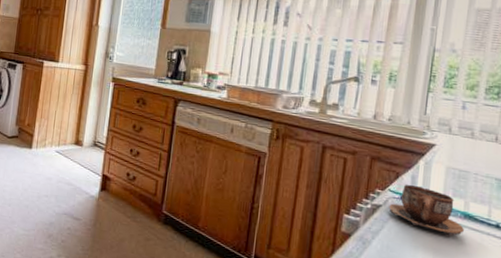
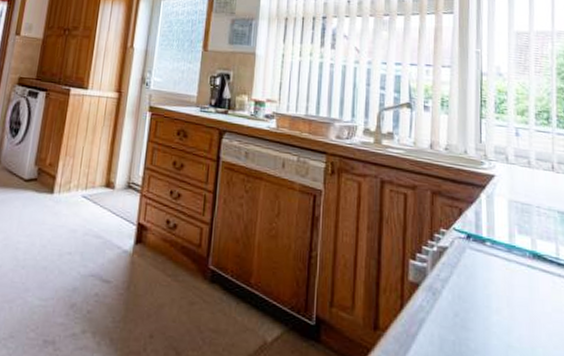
cup: present [389,185,464,236] -> none [456,222,535,281]

